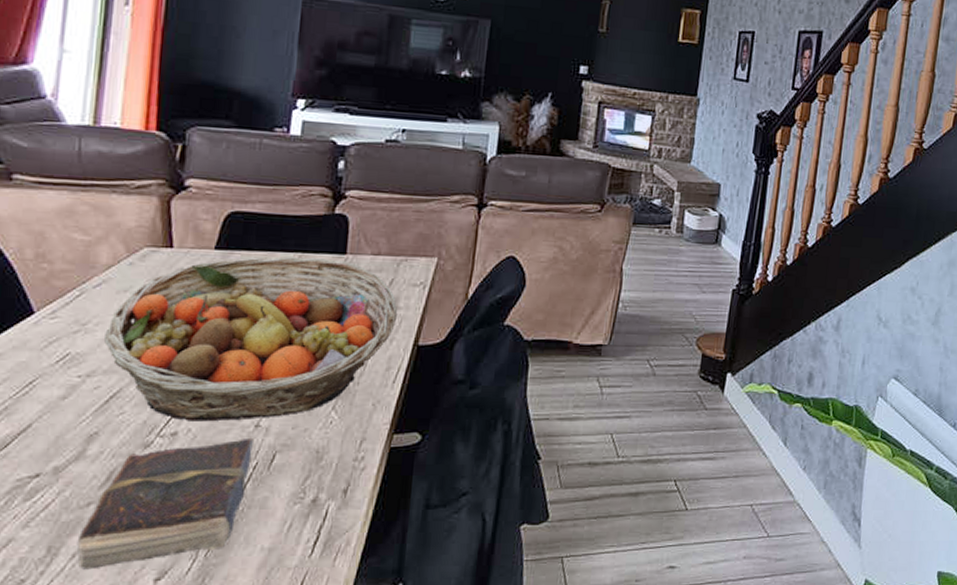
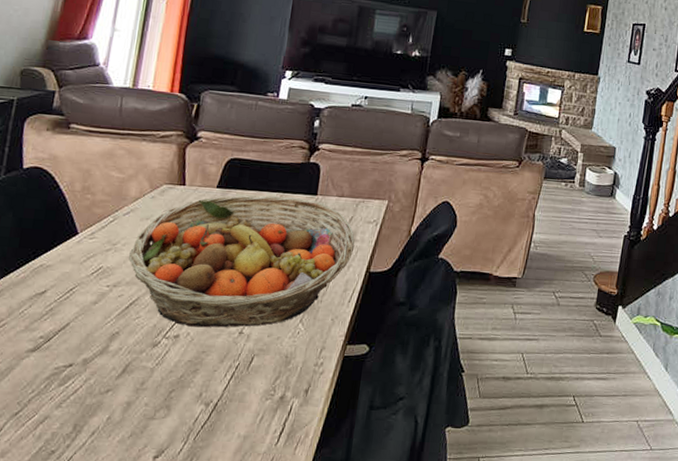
book: present [76,439,253,570] -> none [96,343,237,446]

